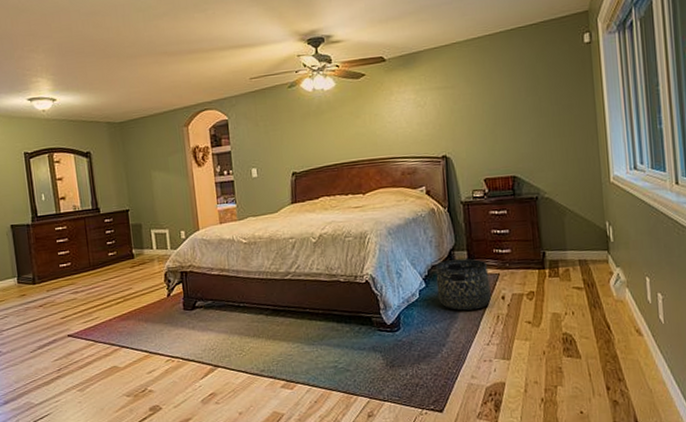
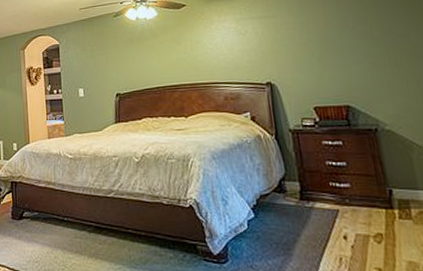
basket: present [435,258,491,311] -> none [264,190,331,248]

